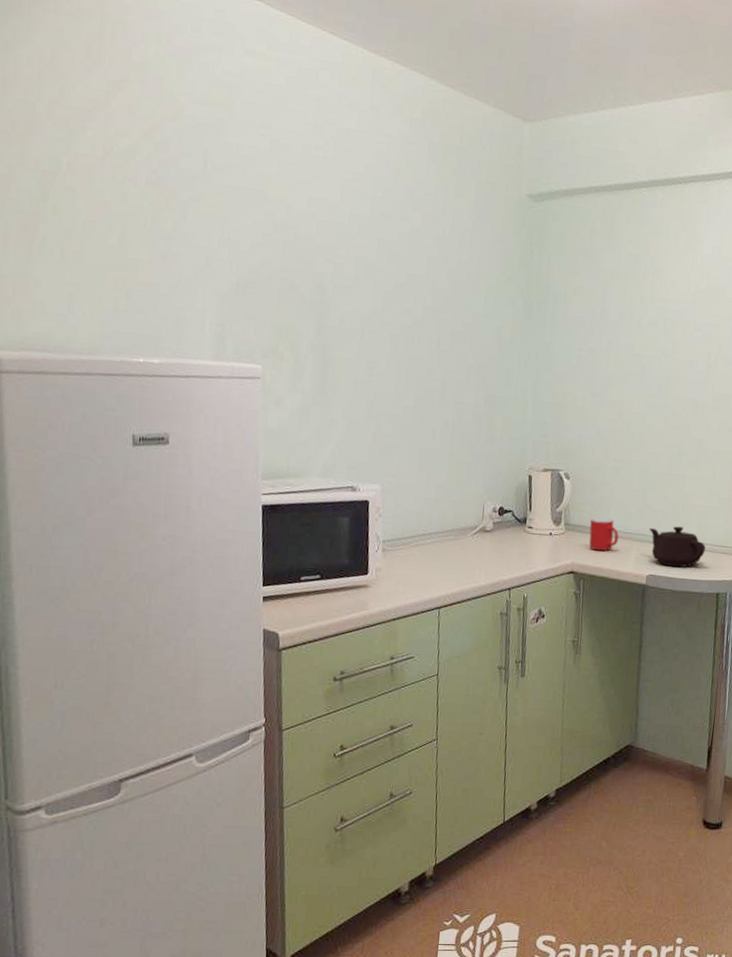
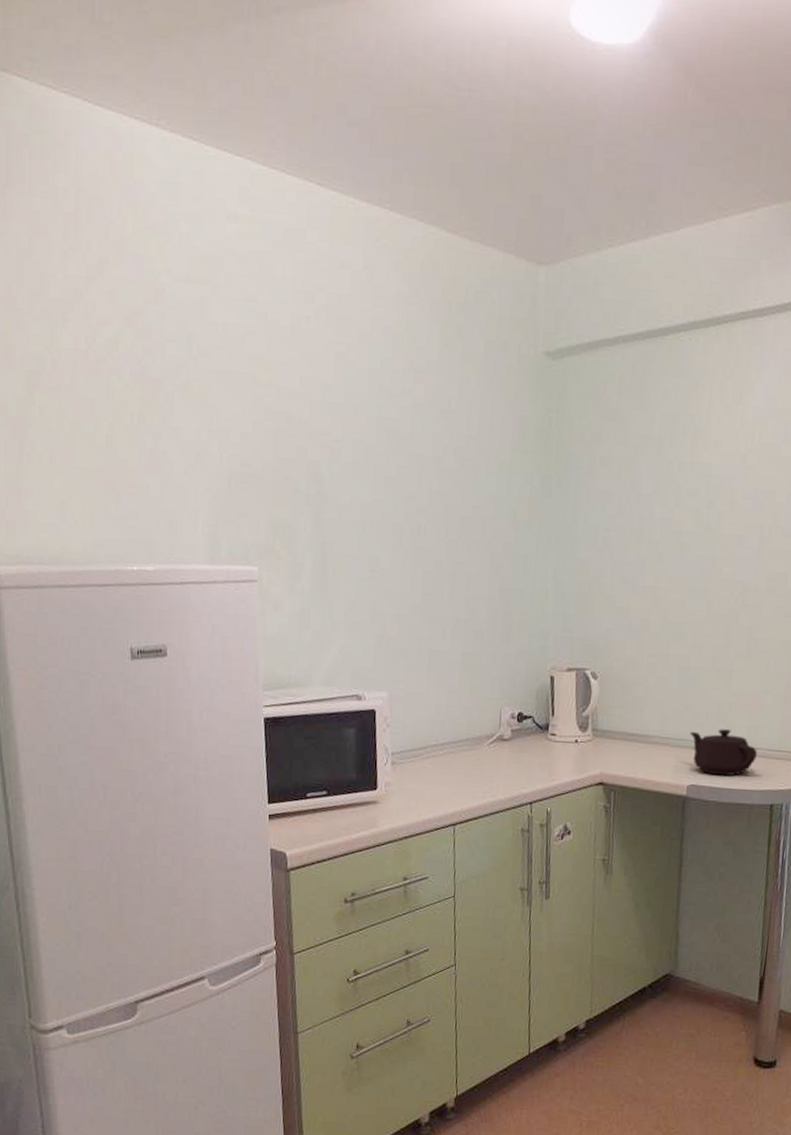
cup: present [589,518,619,551] -> none [620,722,655,760]

